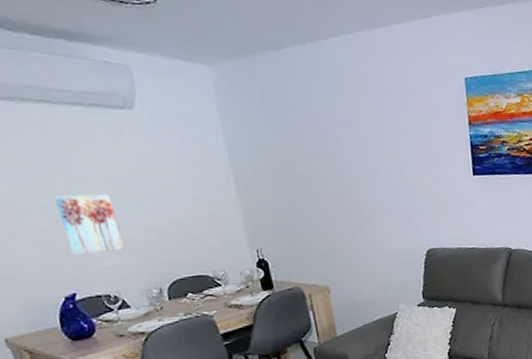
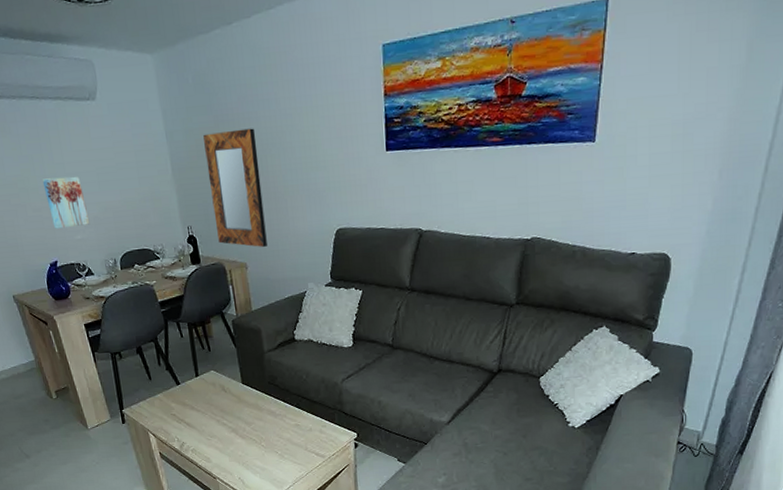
home mirror: none [274,148,353,270] -> present [203,128,267,247]

